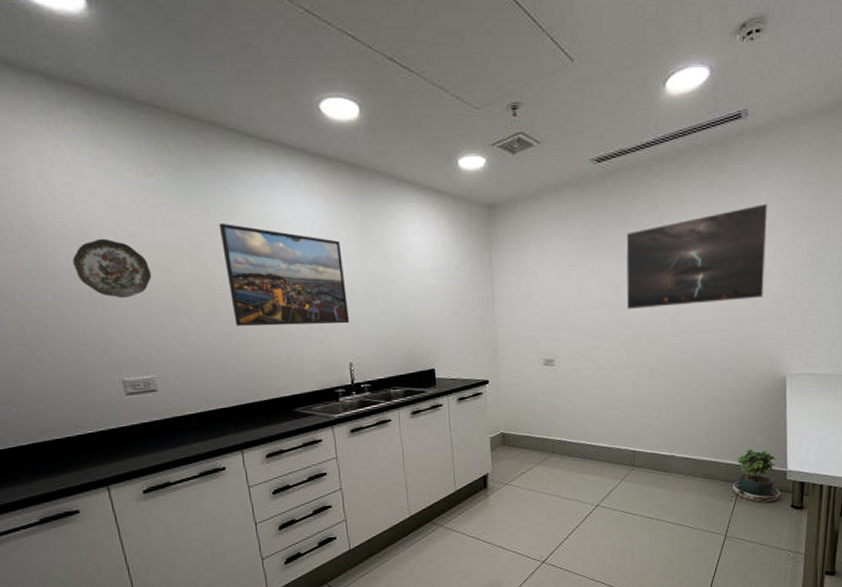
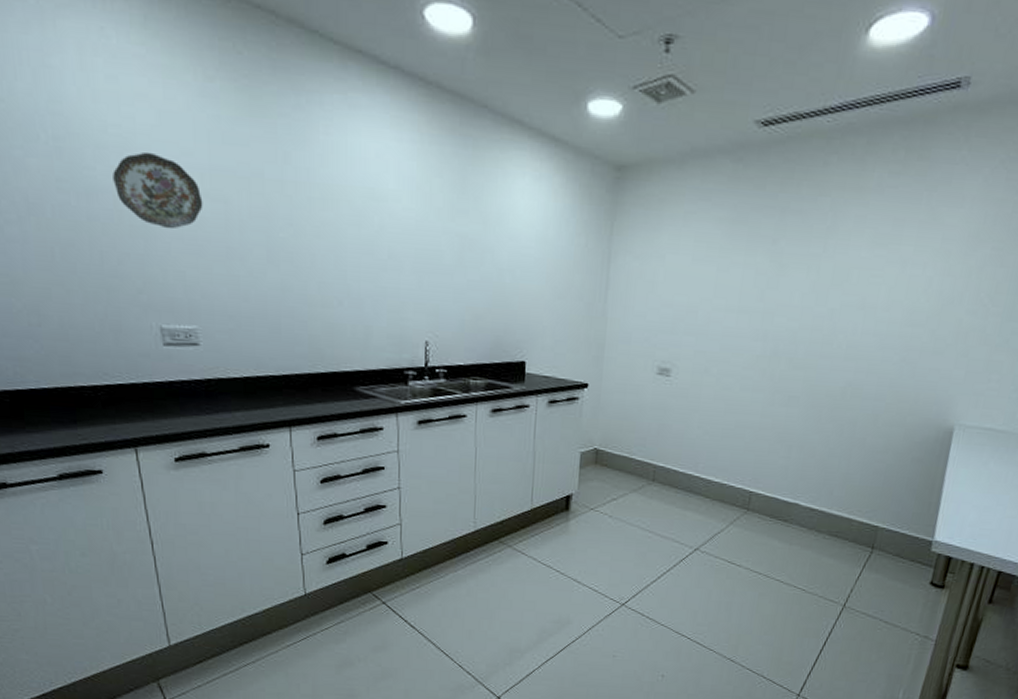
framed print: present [218,222,349,327] -> none [287,149,431,293]
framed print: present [626,203,768,310] -> none [769,204,974,327]
potted plant: present [727,448,781,503] -> none [853,508,923,575]

